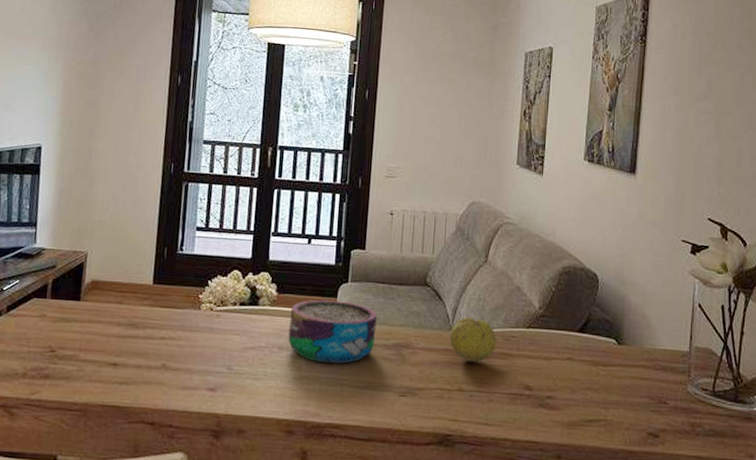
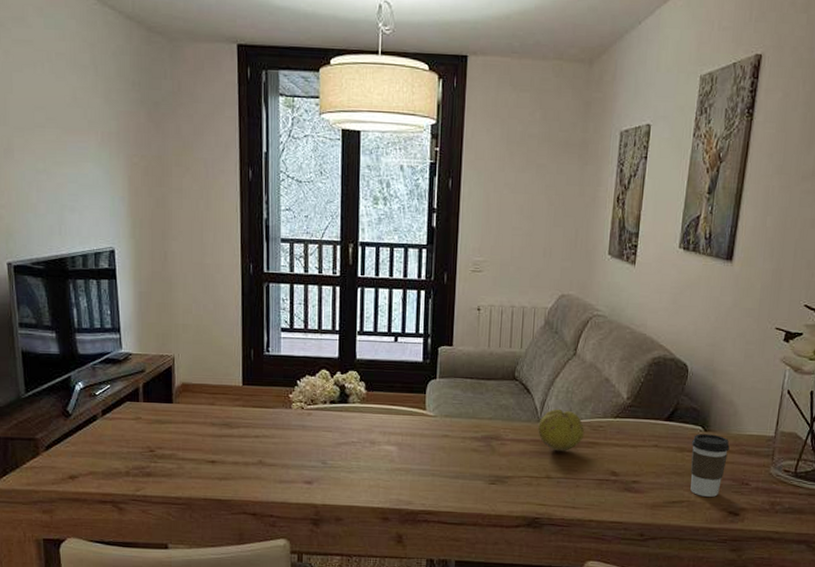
bowl: present [288,299,377,364] -> none [379,396,466,457]
coffee cup: none [606,347,645,416] -> present [690,434,730,497]

